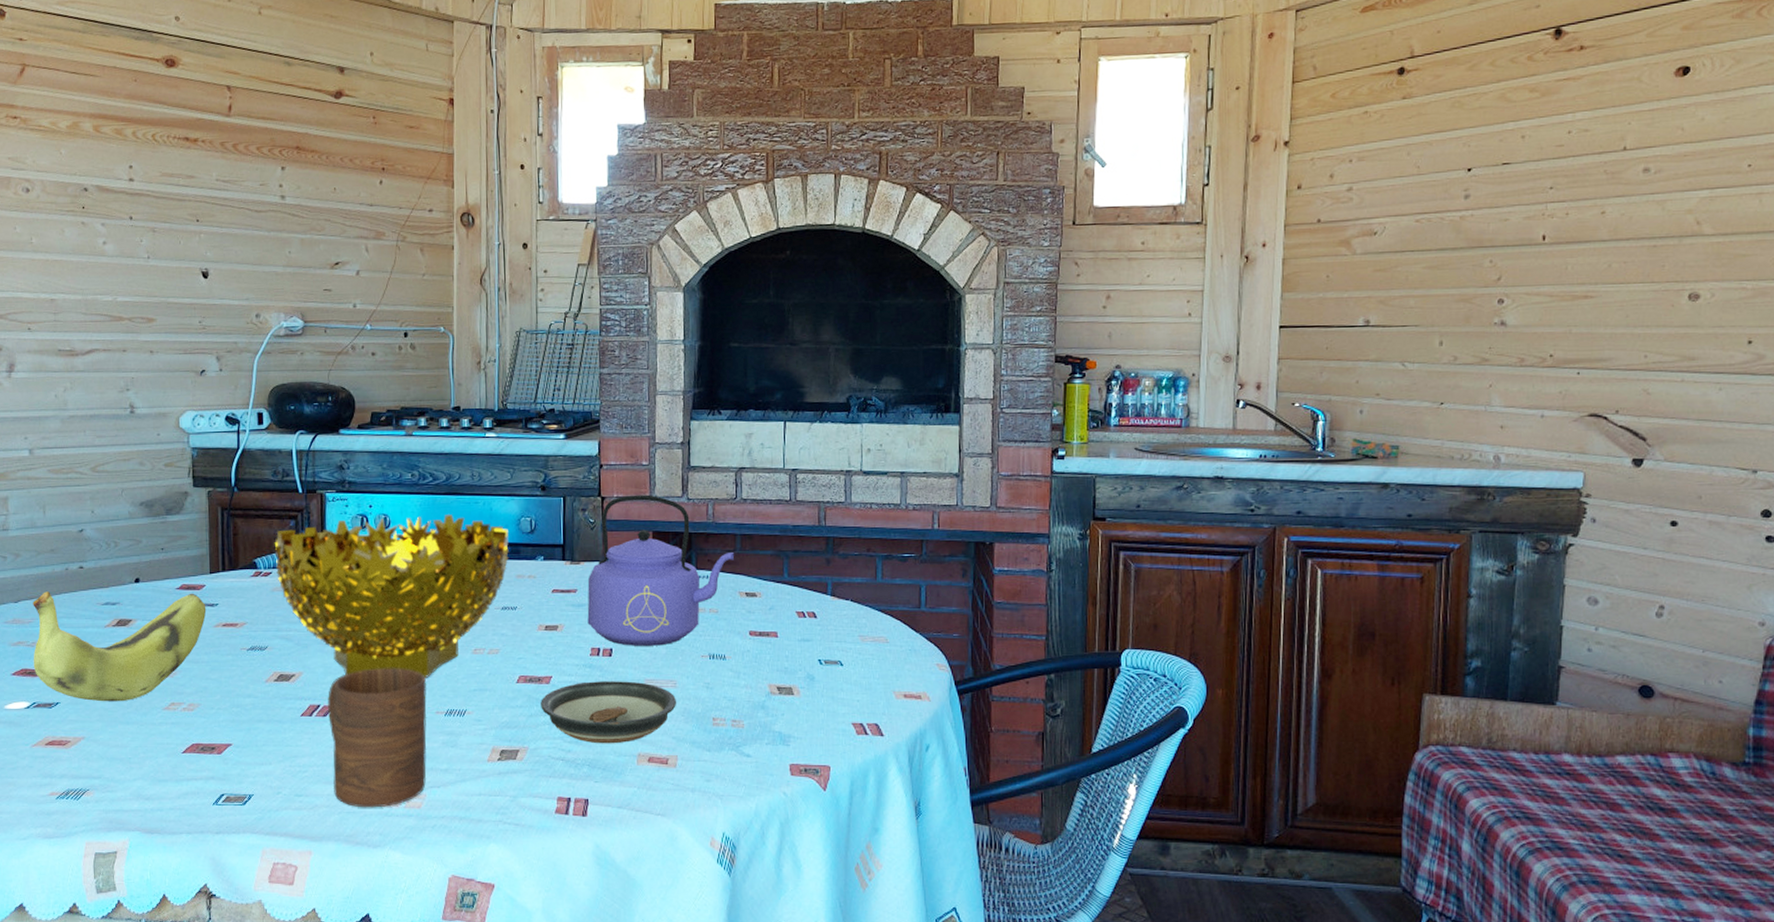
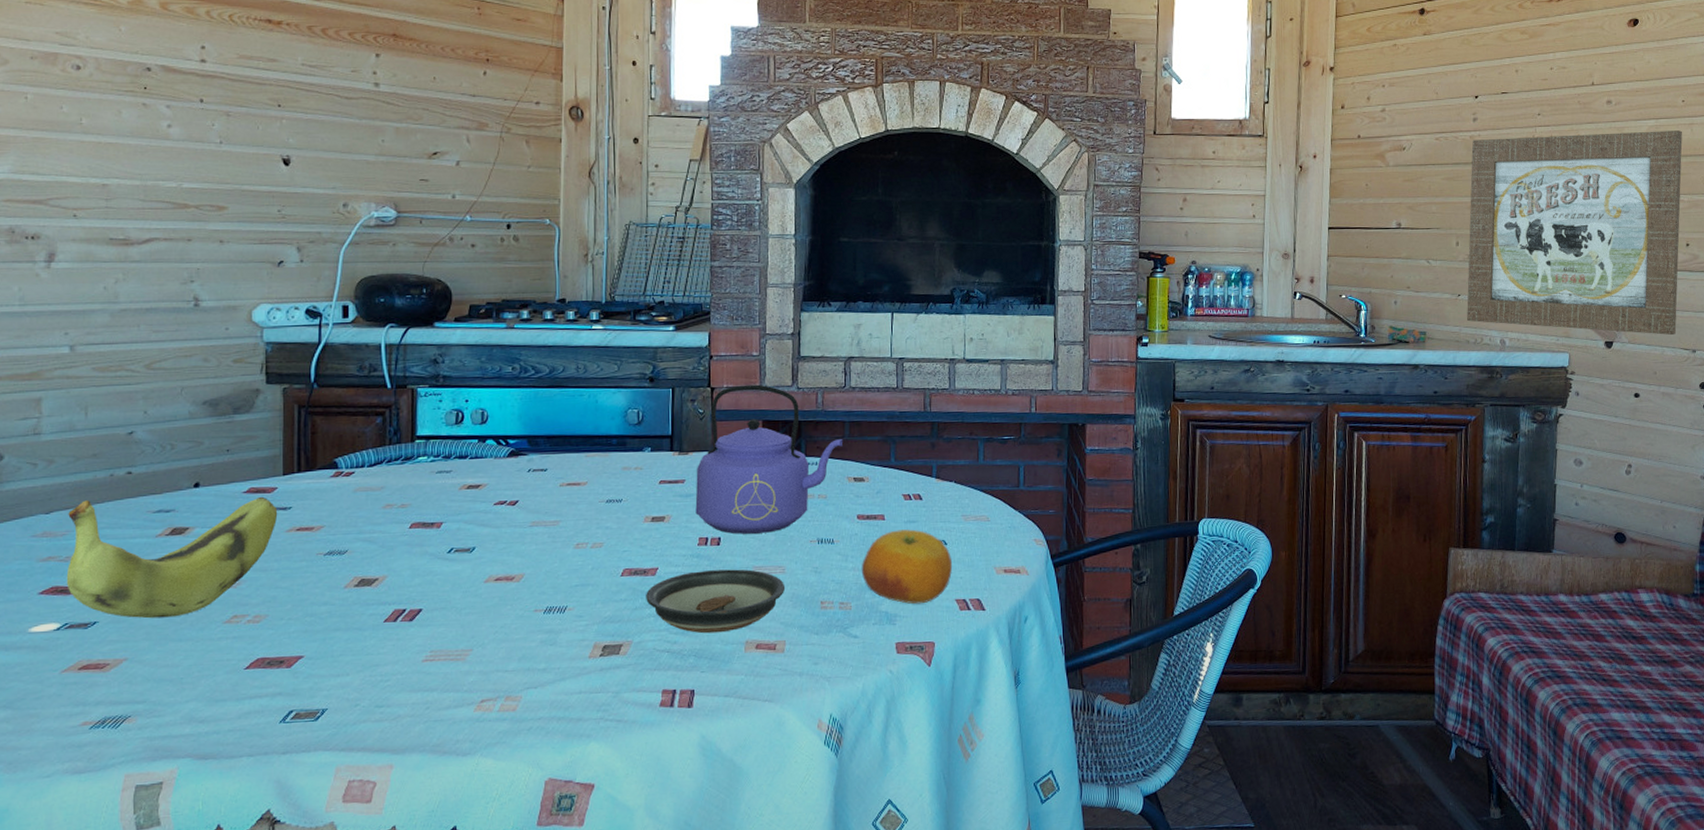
decorative bowl: present [274,514,509,678] -> none [358,408,615,576]
cup: present [328,668,427,808] -> none [415,566,525,715]
fruit: none [753,648,849,726] -> present [861,529,953,605]
wall art: none [1451,202,1747,453] -> present [1467,130,1683,336]

